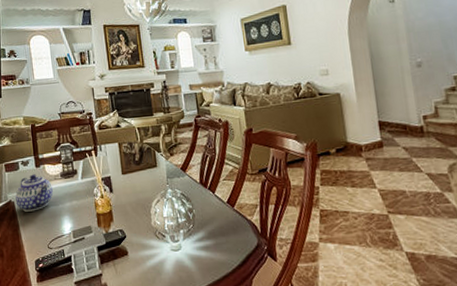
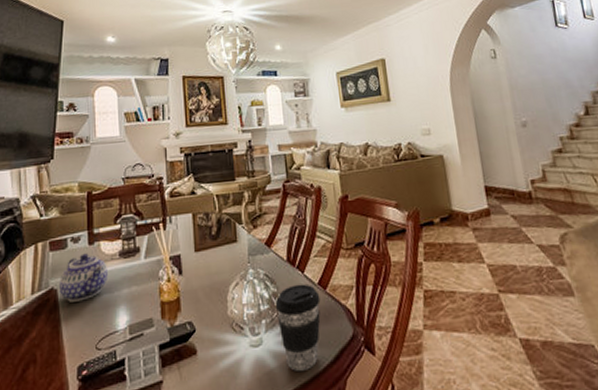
coffee cup: none [191,202,230,271] -> present [275,284,321,371]

